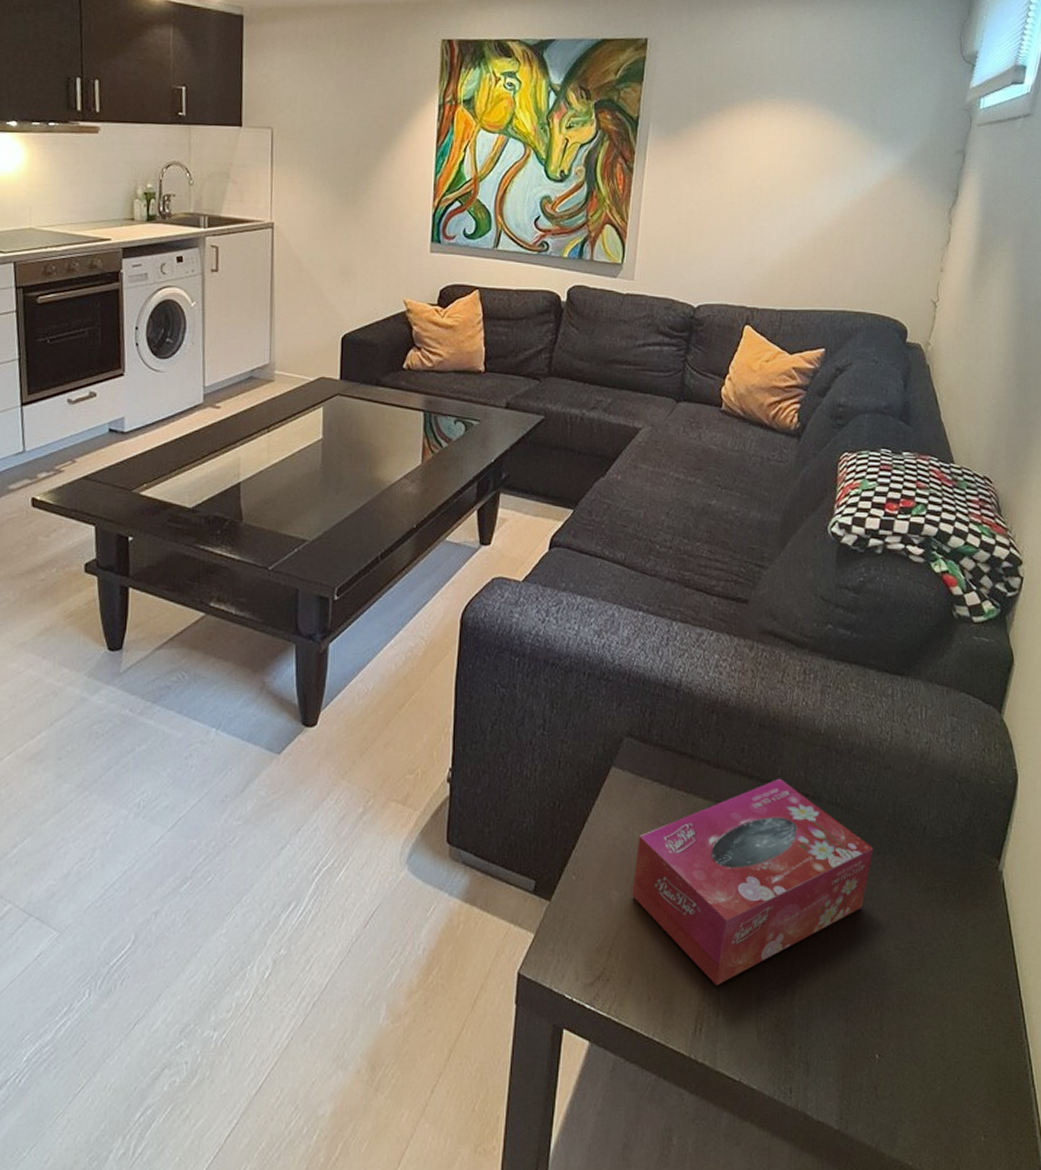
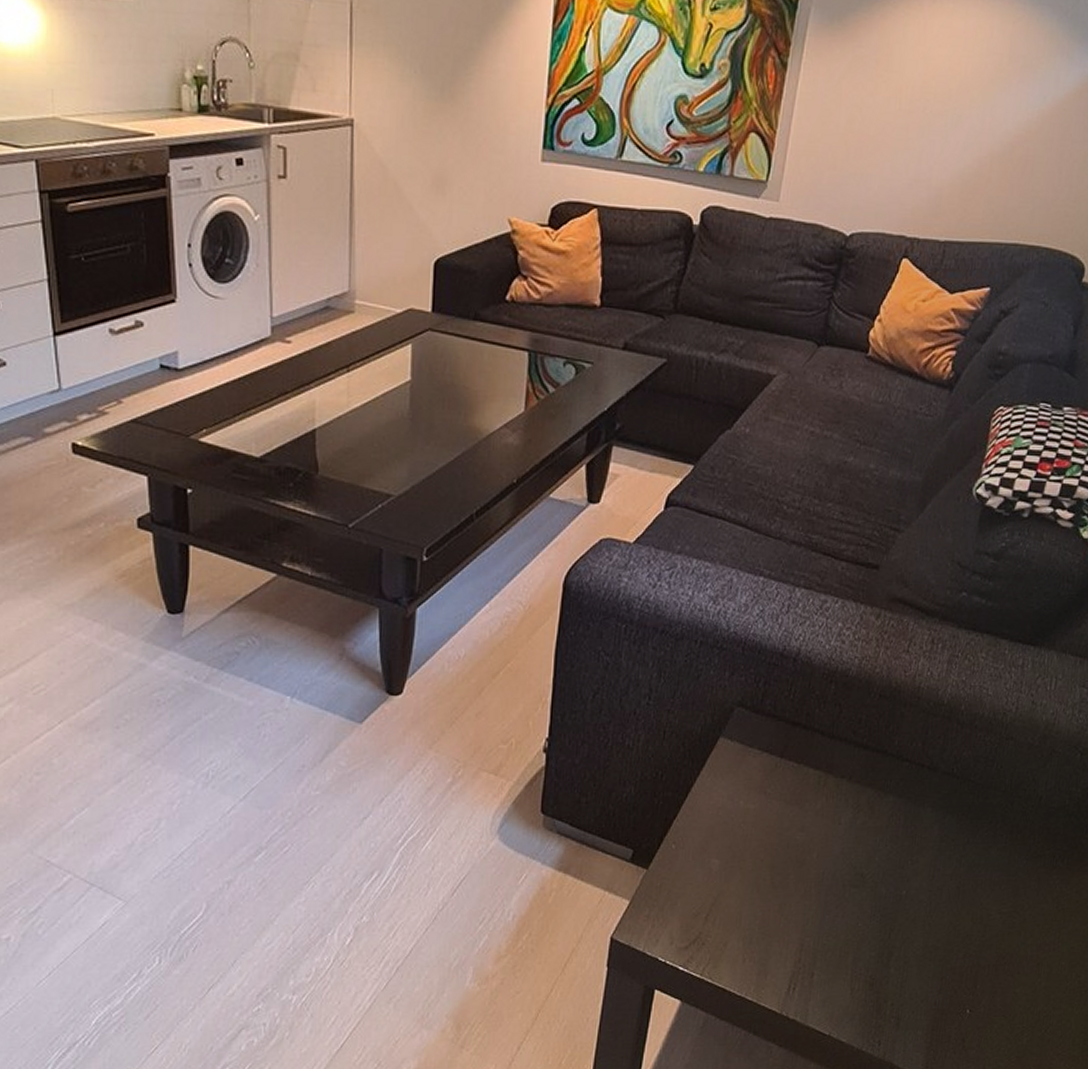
tissue box: present [632,778,873,986] -> none [733,749,985,948]

